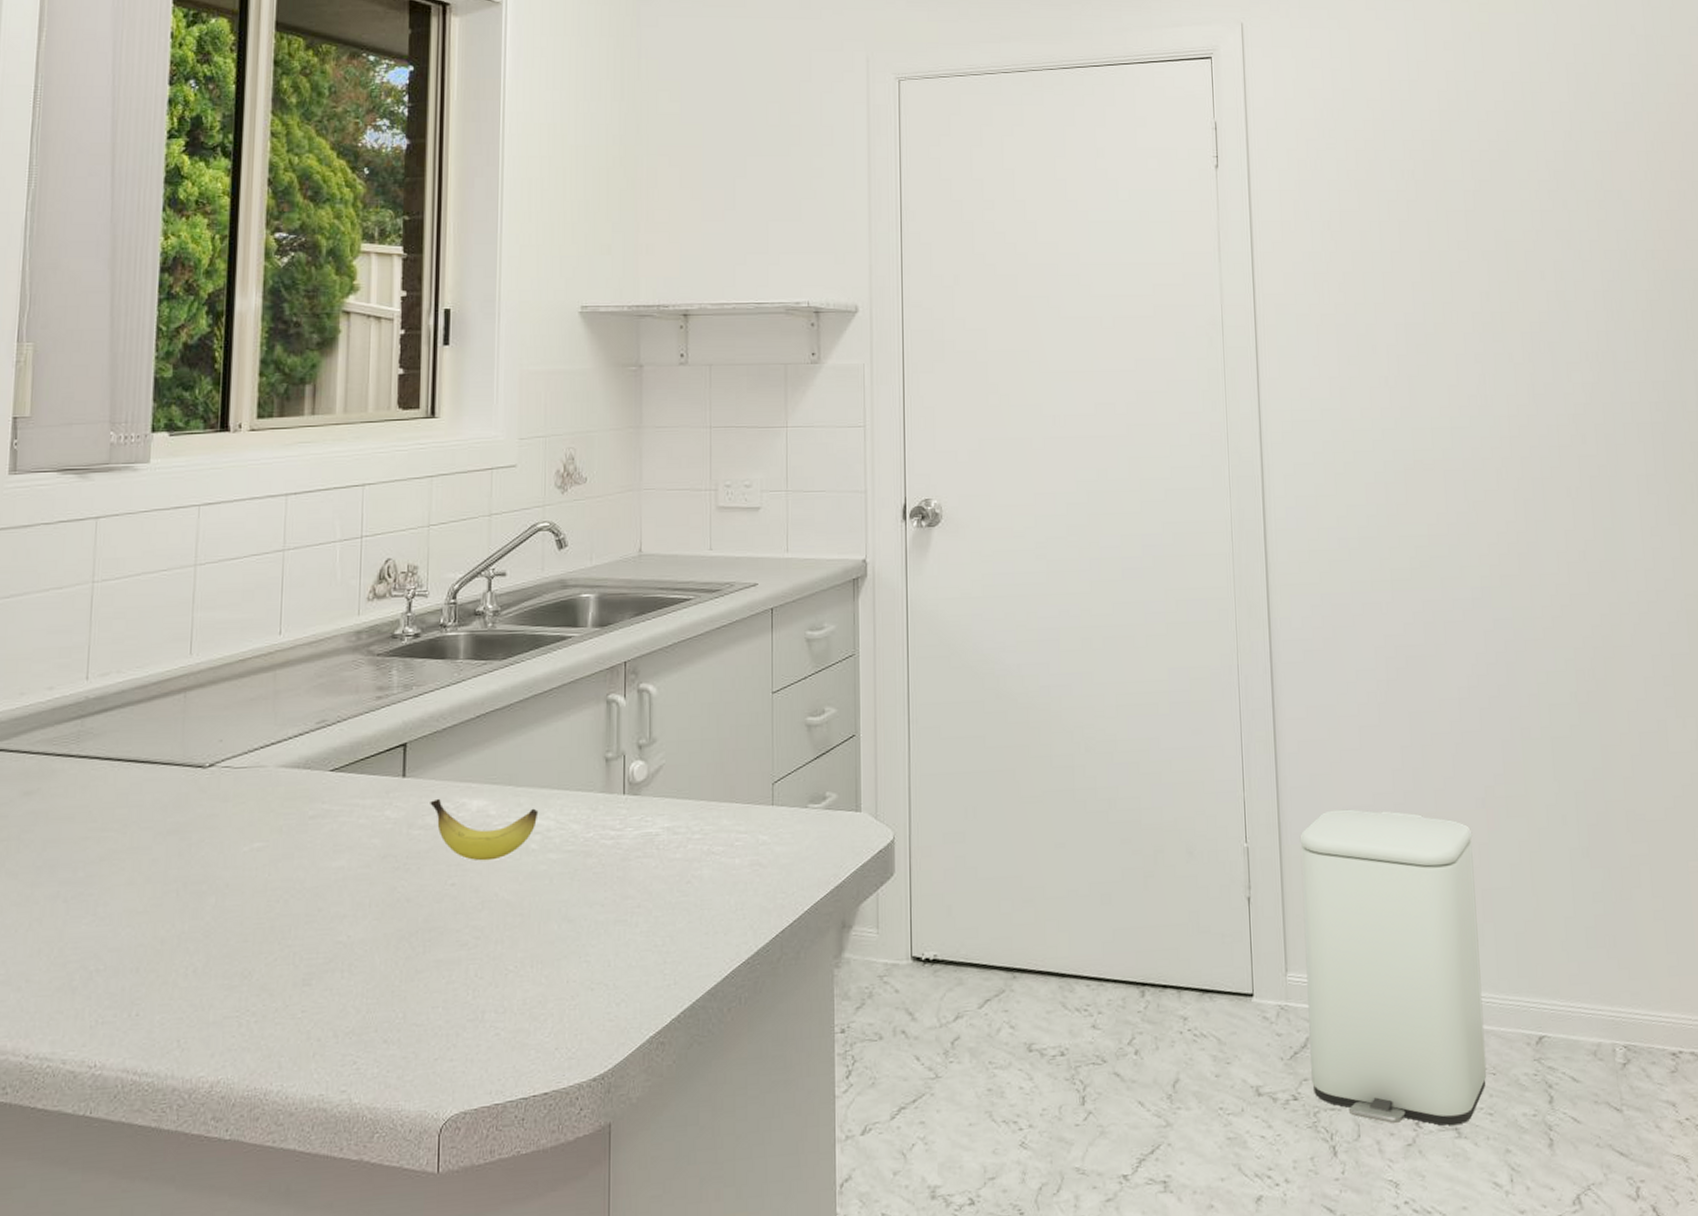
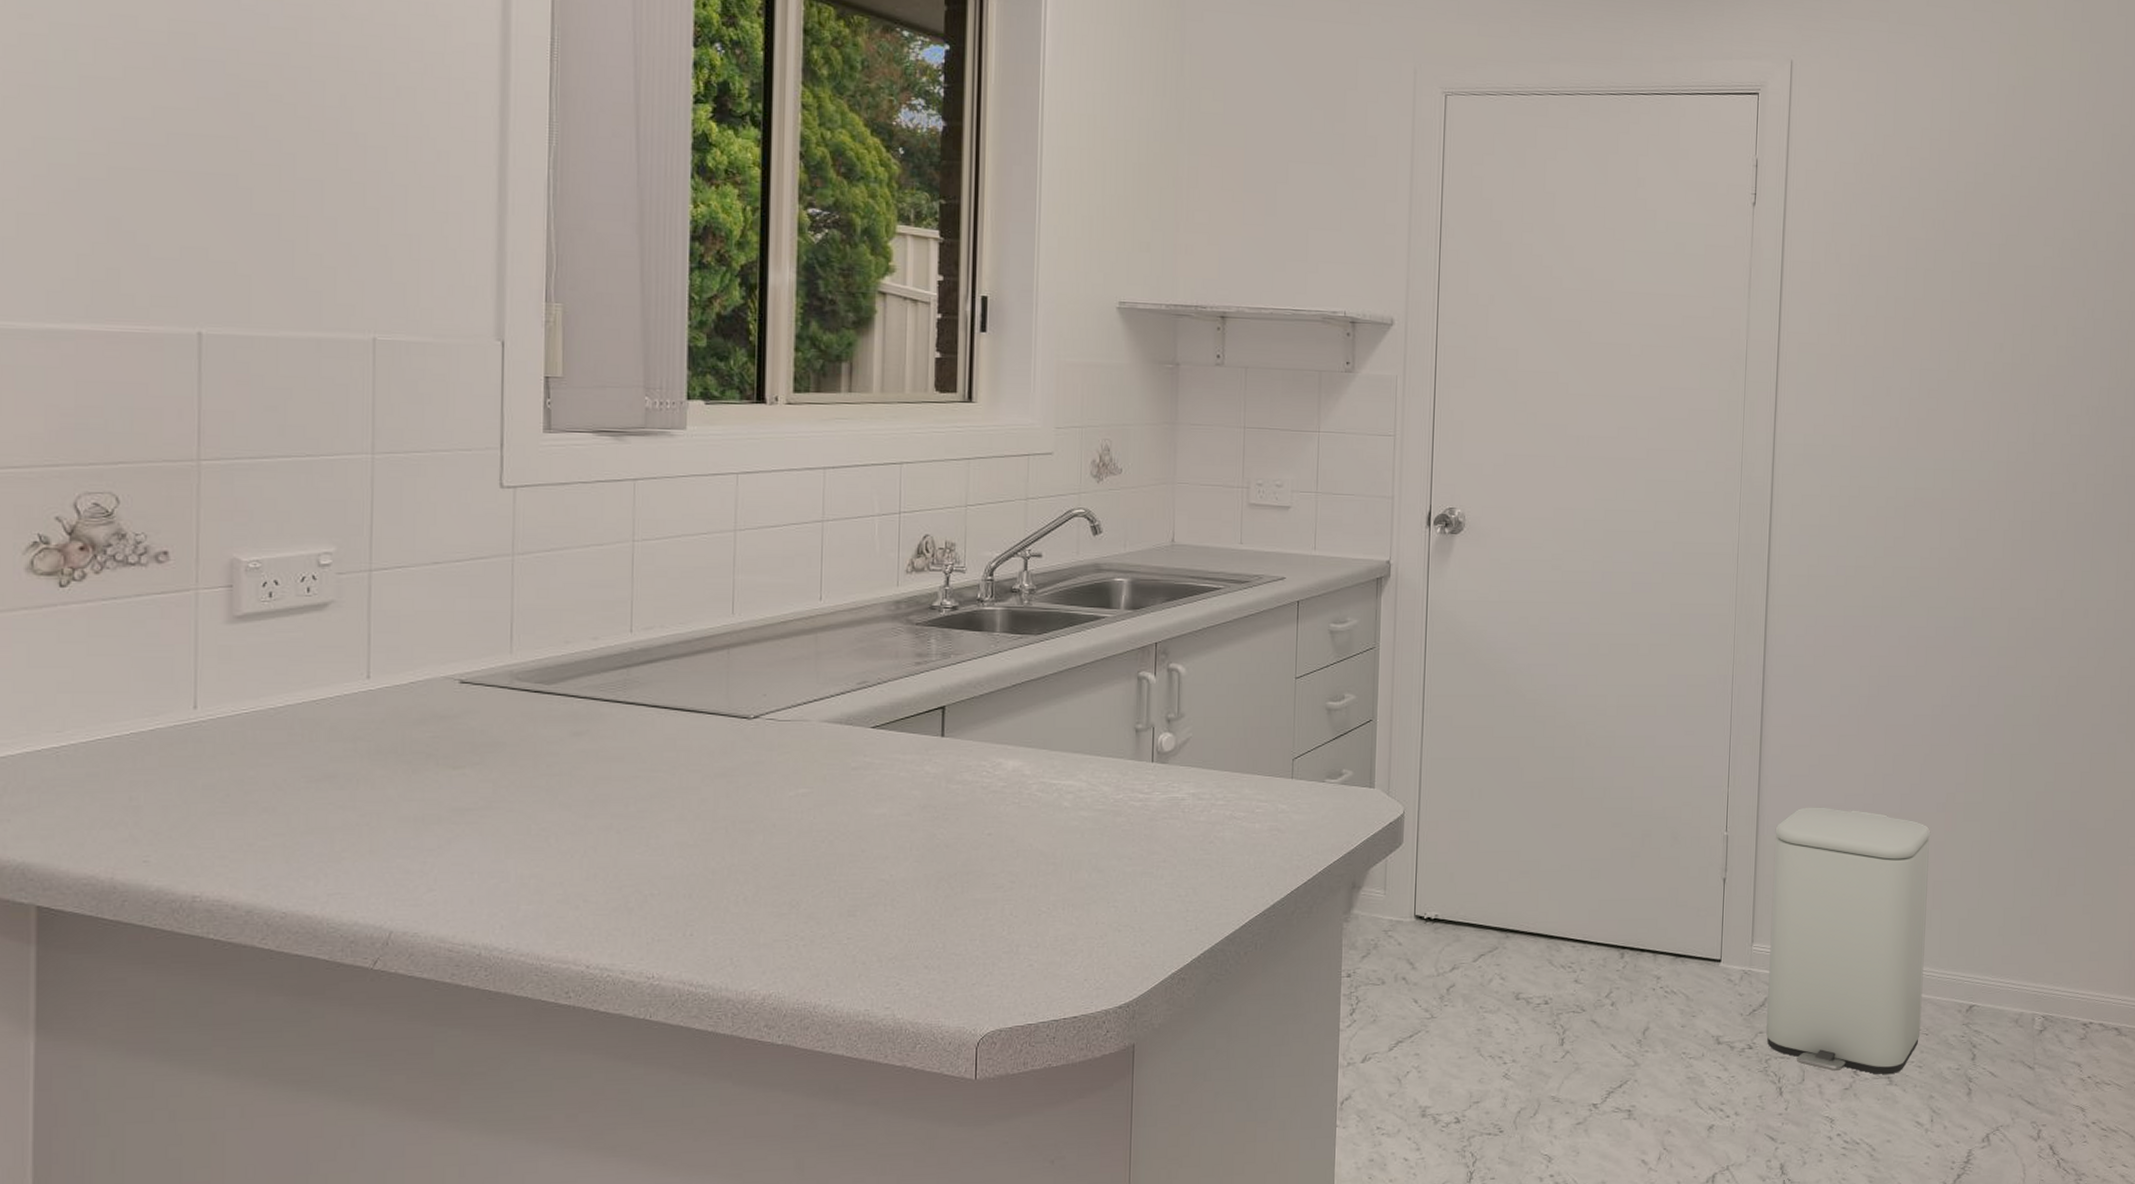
banana: present [430,798,539,861] -> none [967,757,1071,815]

